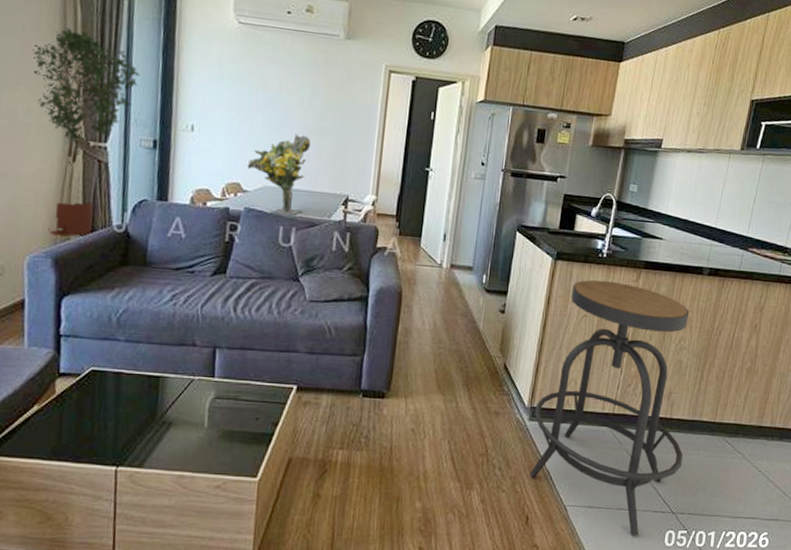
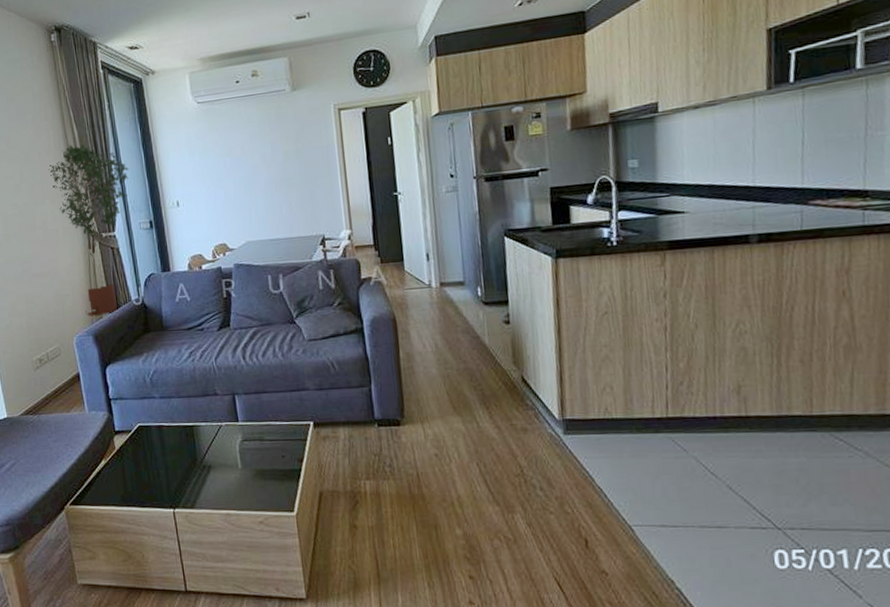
bouquet: present [247,133,311,215] -> none [229,187,285,265]
bar stool: present [529,280,689,536] -> none [568,270,778,558]

